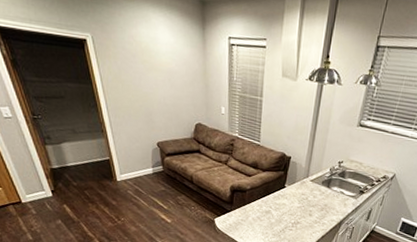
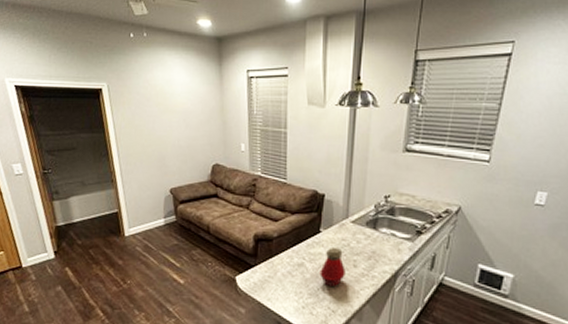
bottle: none [282,199,303,230] -> present [320,247,345,288]

